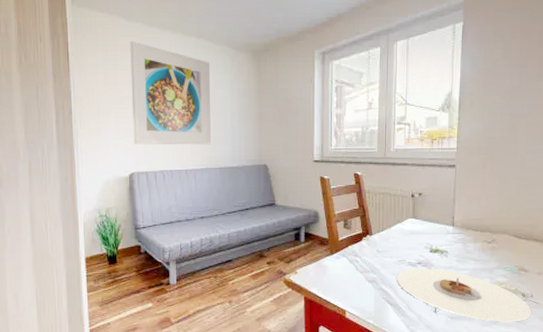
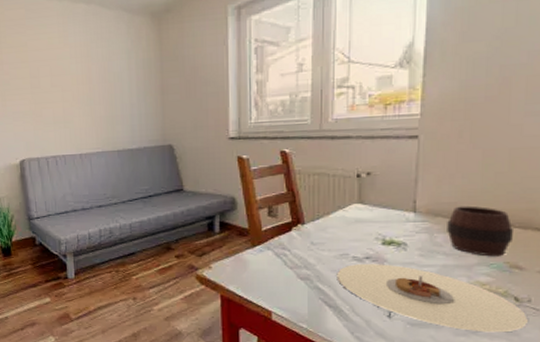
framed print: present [130,41,212,145] -> none [14,14,108,129]
cup: none [476,221,520,262] -> present [447,205,513,257]

